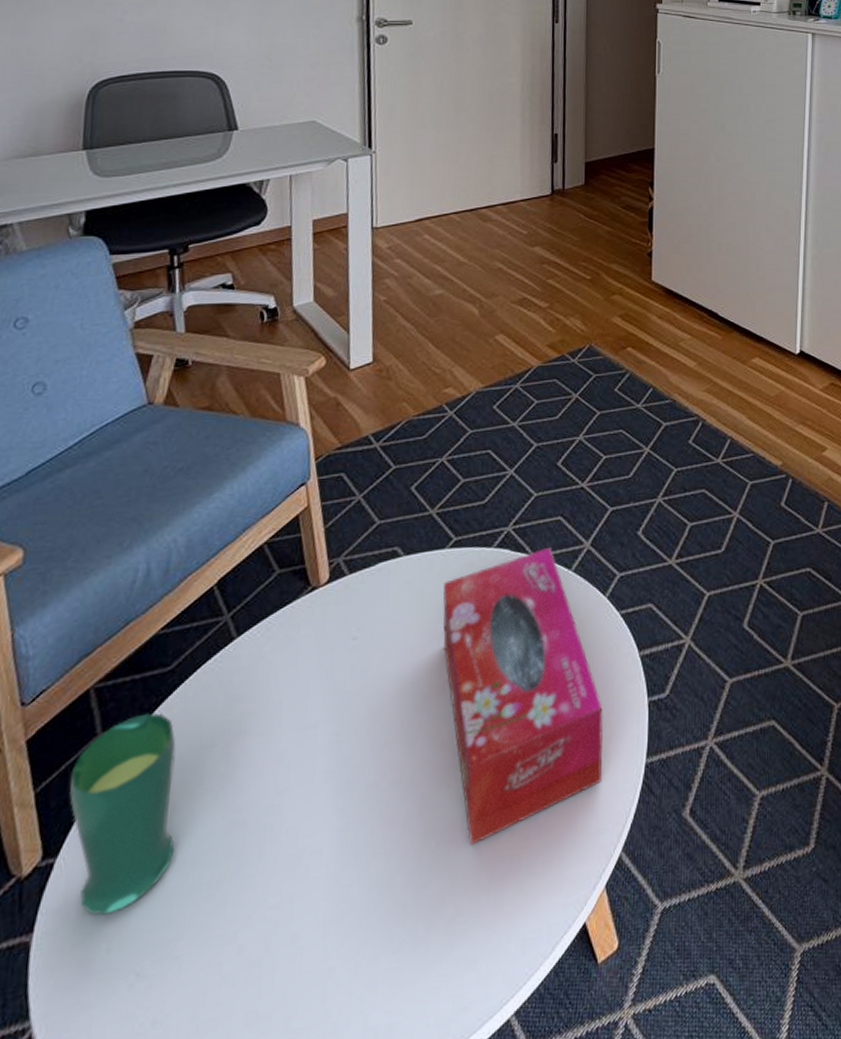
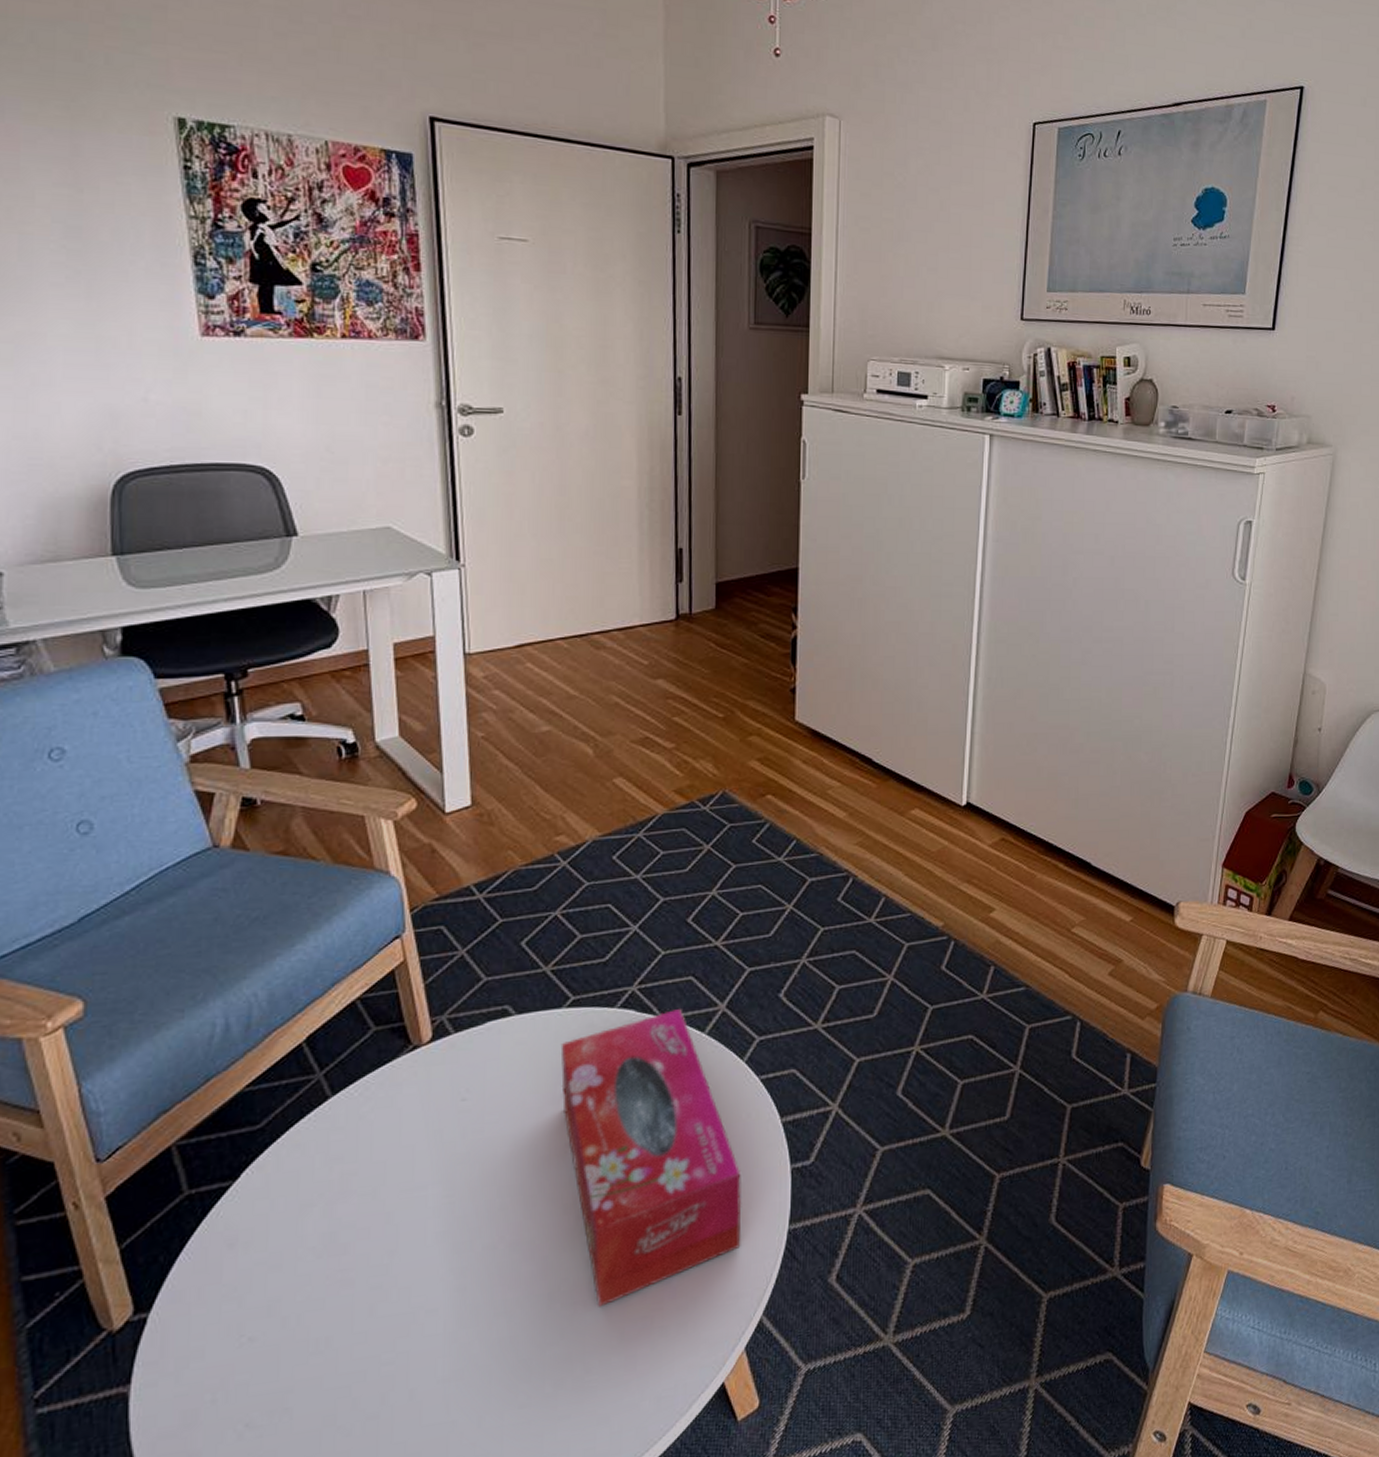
glass: present [69,712,176,916] -> none [158,1171,278,1369]

